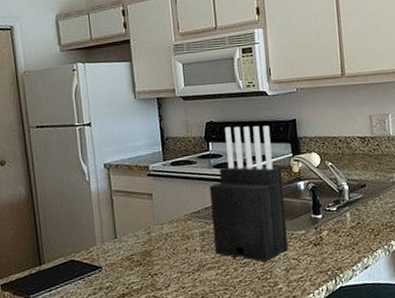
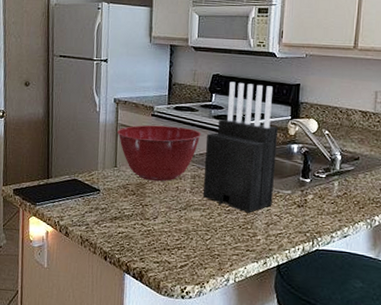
mixing bowl: none [112,182,204,247] -> present [117,125,201,182]

